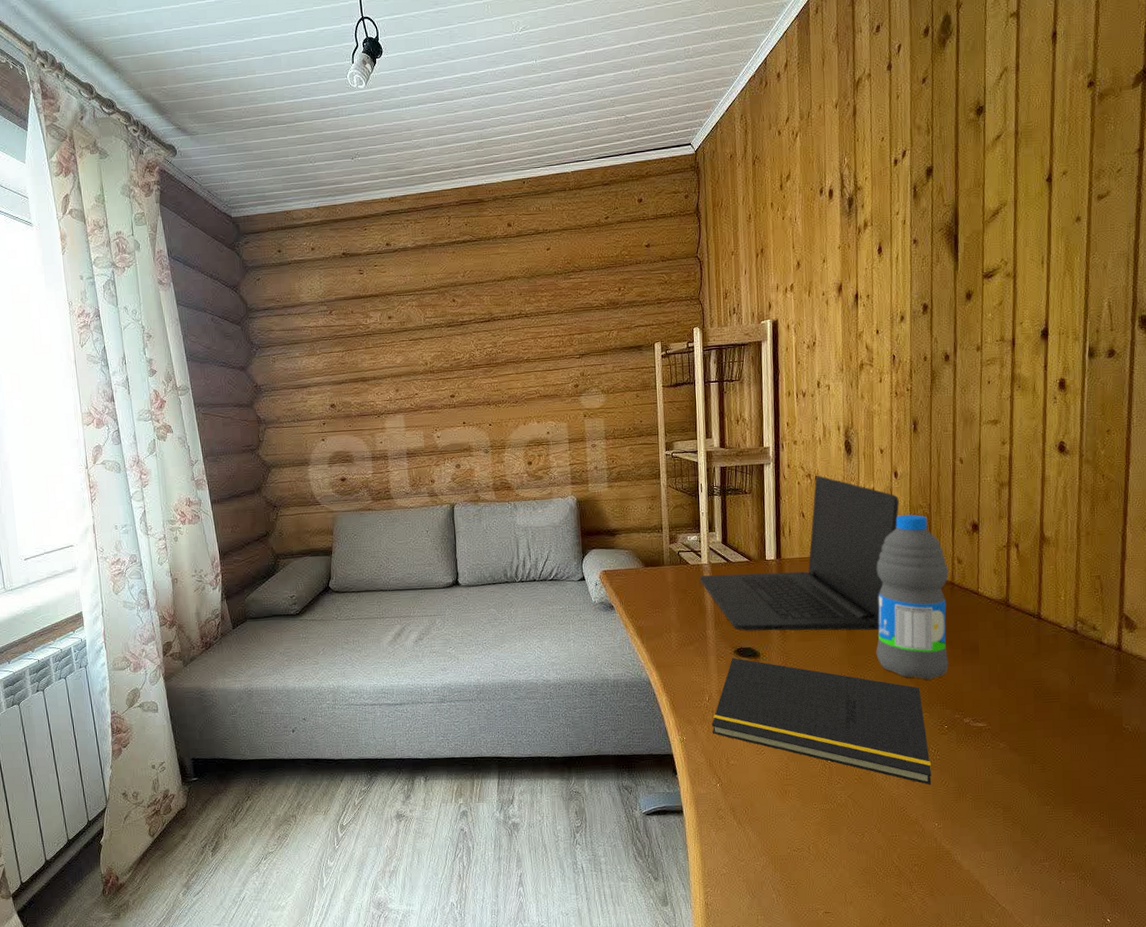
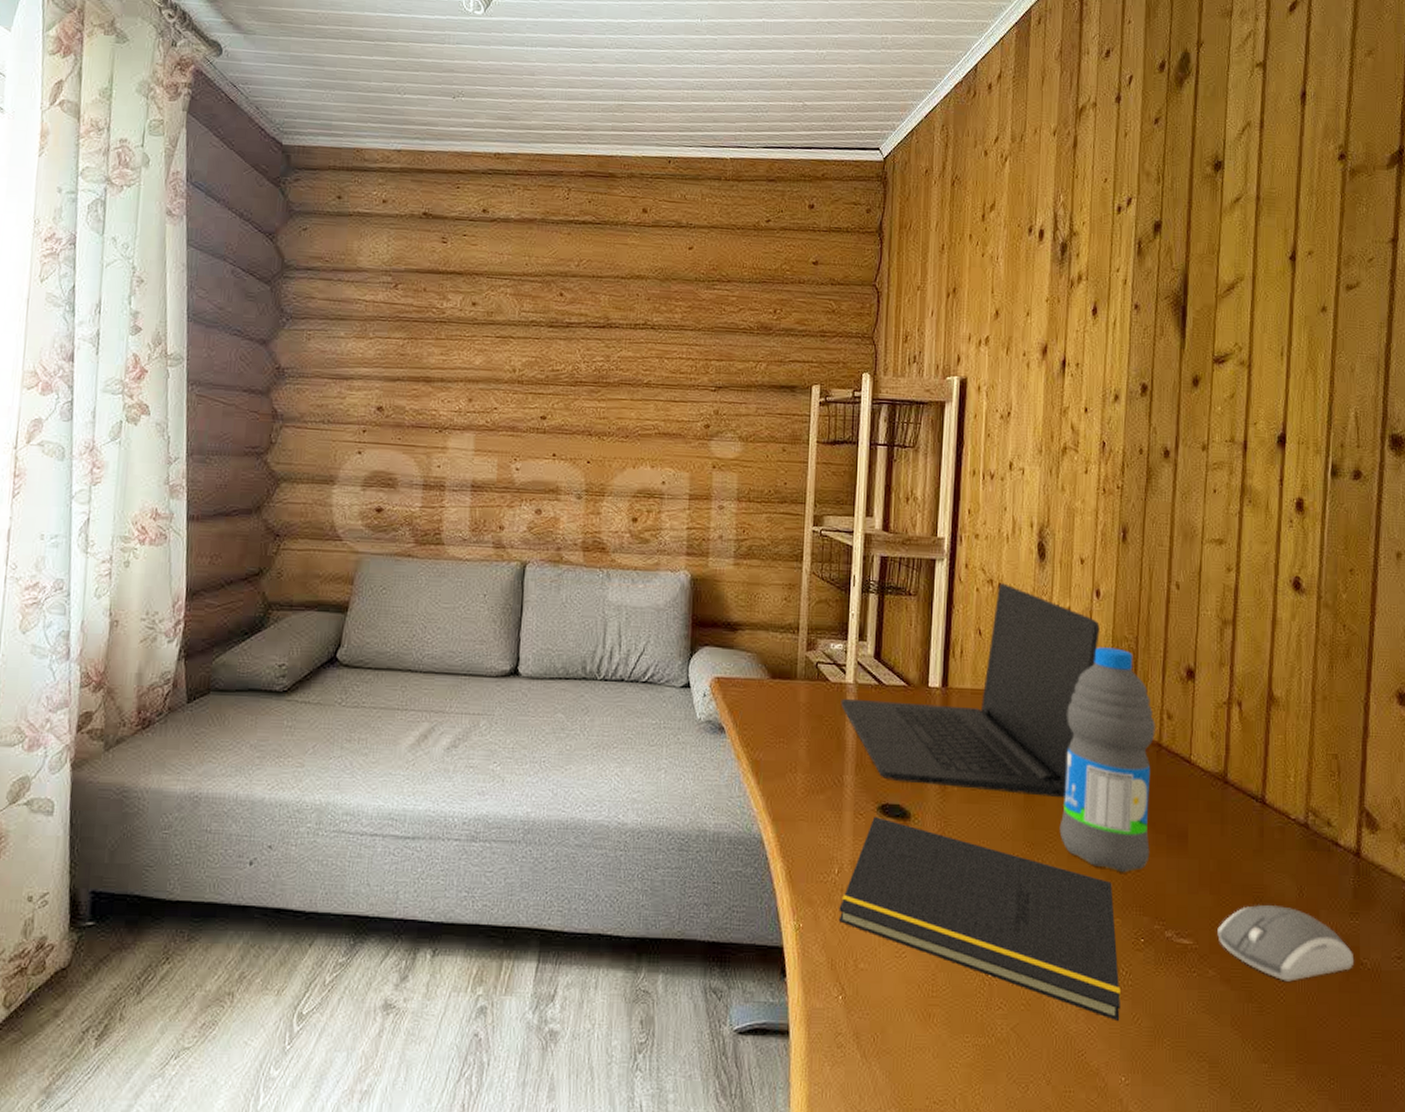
computer mouse: none [1006,692,1118,747] -> present [1217,905,1355,982]

